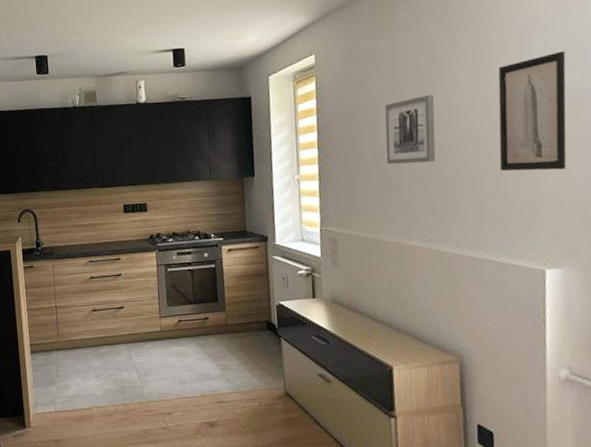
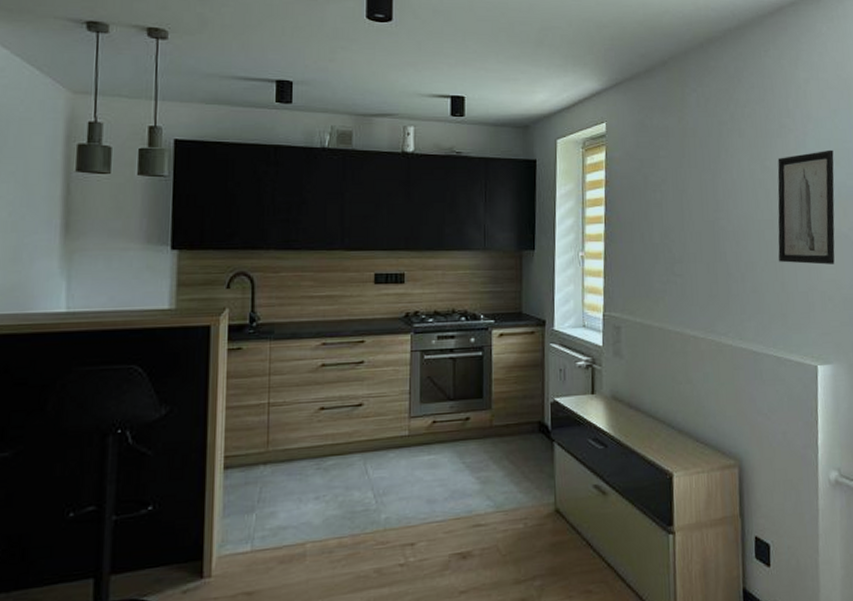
wall art: present [384,95,436,165] -> none [673,179,721,248]

